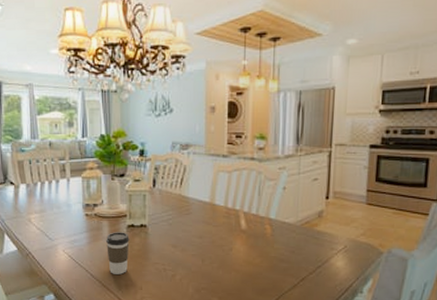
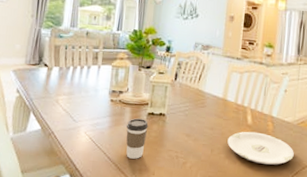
plate: none [220,237,299,272] -> present [227,131,294,165]

